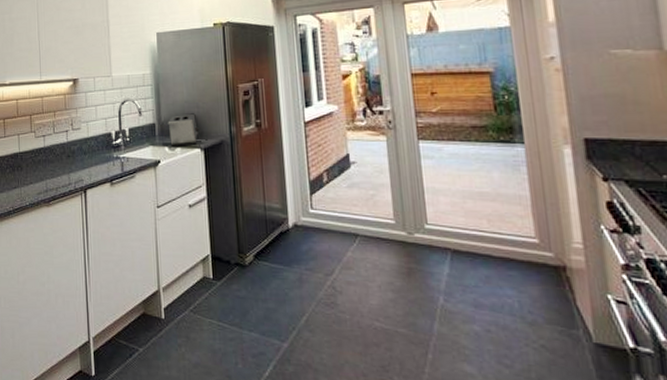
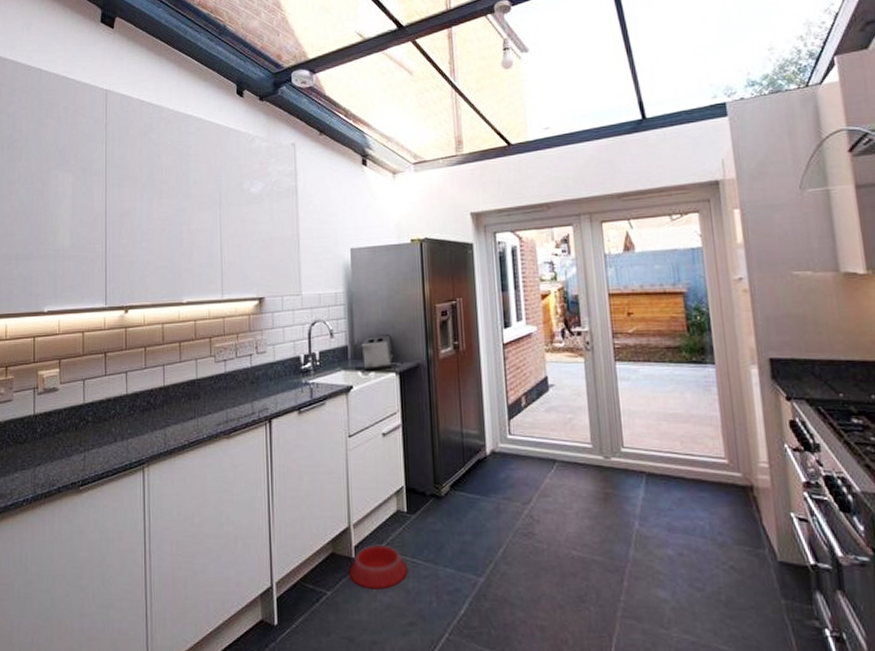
pet bowl: none [158,307,215,349] -> present [348,544,408,590]

